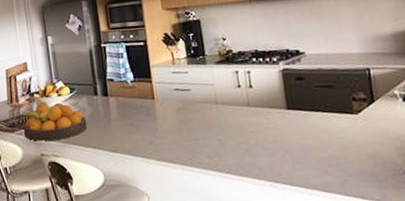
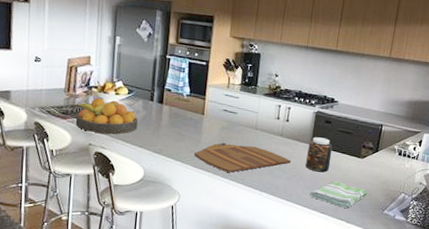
cutting board: none [154,123,269,160] -> present [194,142,292,173]
jar: none [283,98,319,141] -> present [305,137,333,173]
dish towel: none [302,148,377,181] -> present [310,181,367,209]

